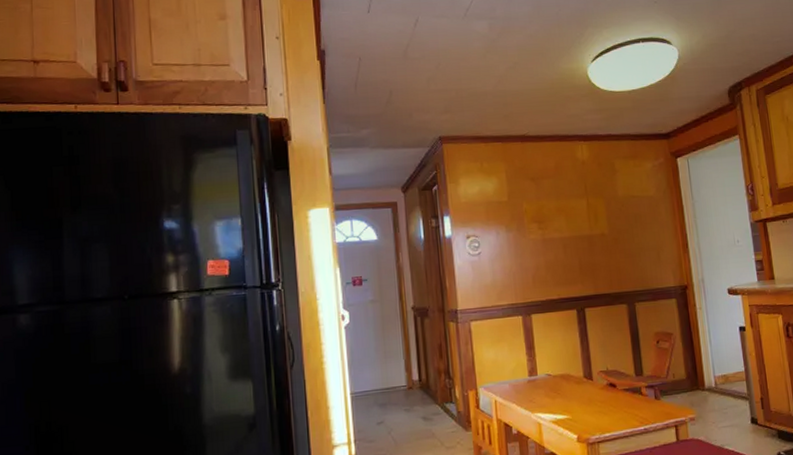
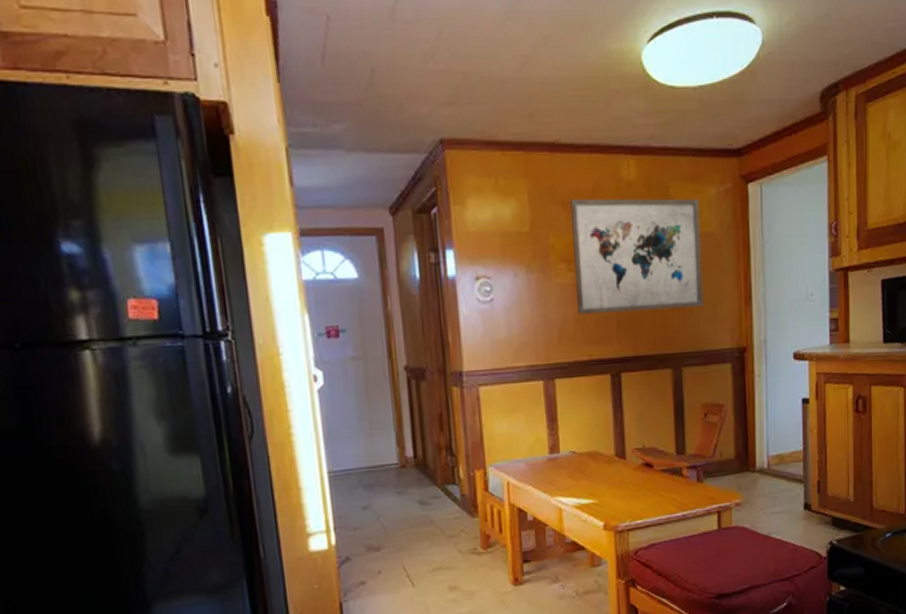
wall art: none [538,171,649,263] -> present [569,198,704,314]

